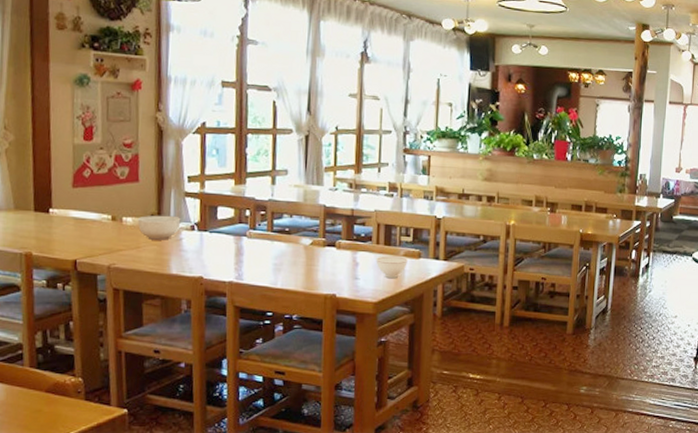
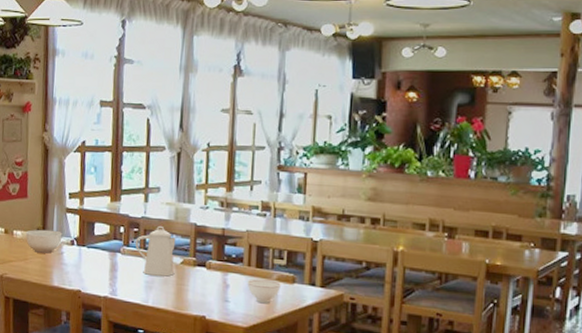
teapot: none [262,207,305,258] -> present [135,225,176,277]

